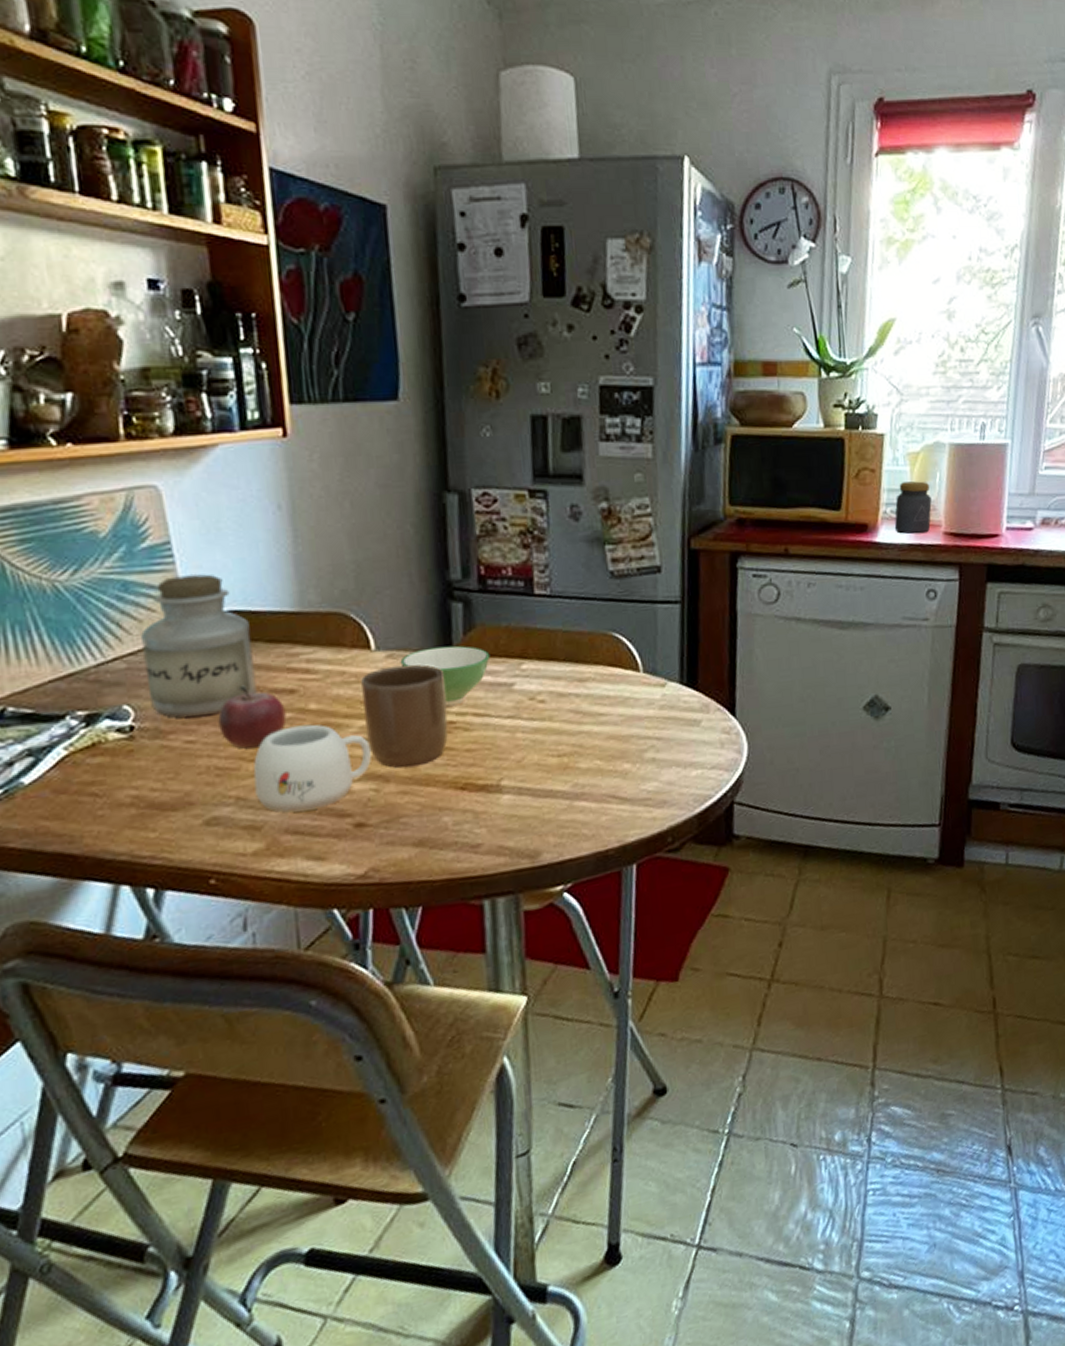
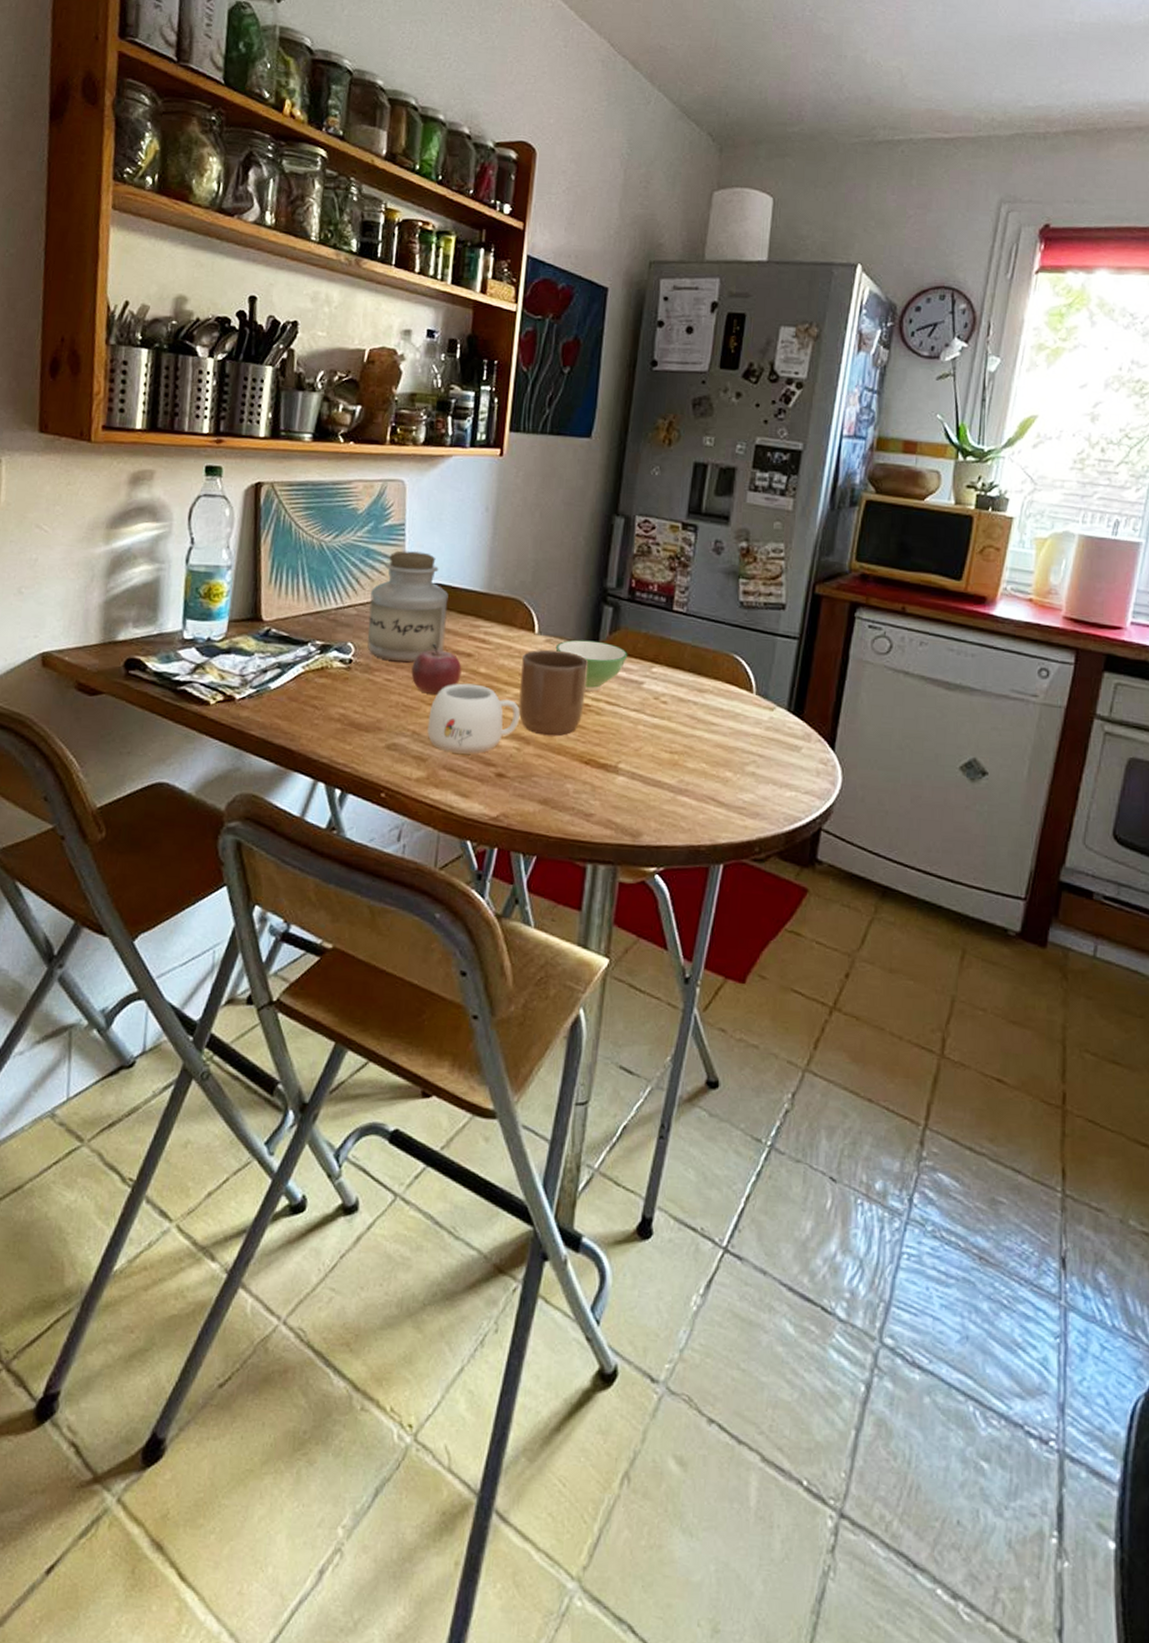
jar: present [894,481,932,535] -> none [1013,564,1055,615]

